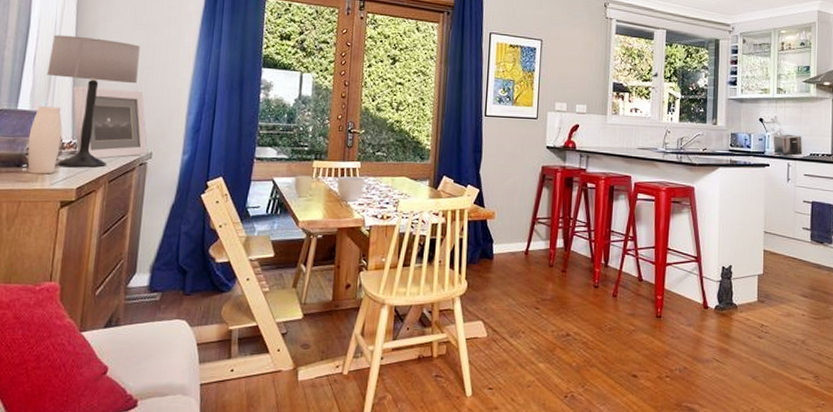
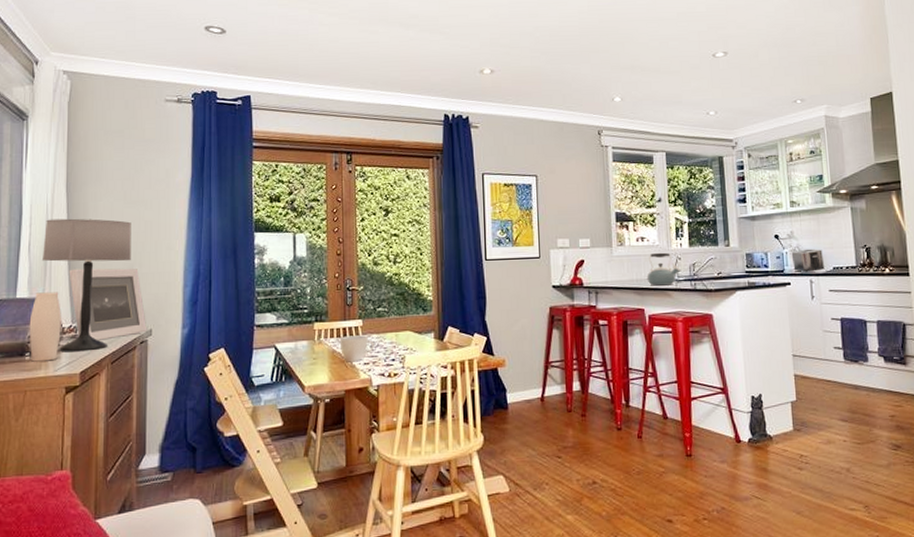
mug: present [294,175,319,198] -> none [297,339,322,362]
kettle: none [636,124,669,156] -> present [646,252,681,286]

